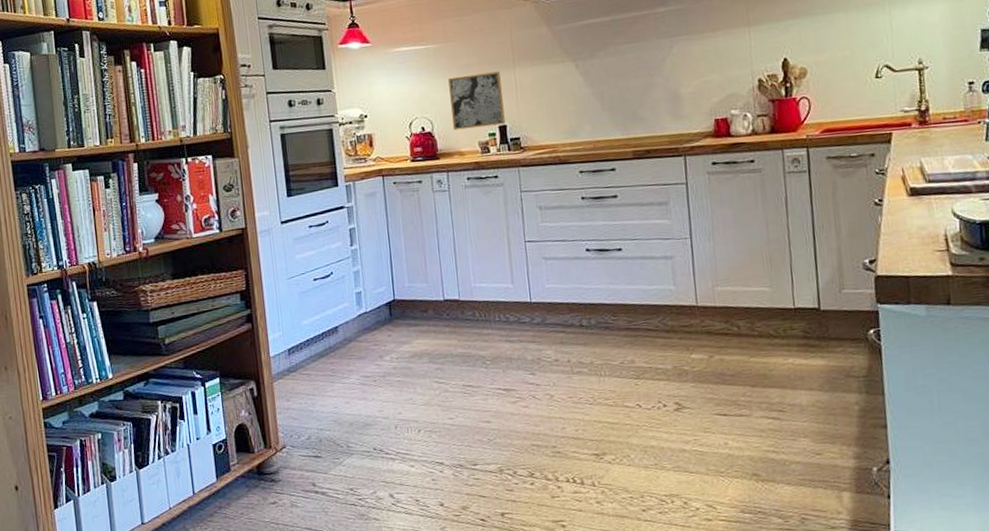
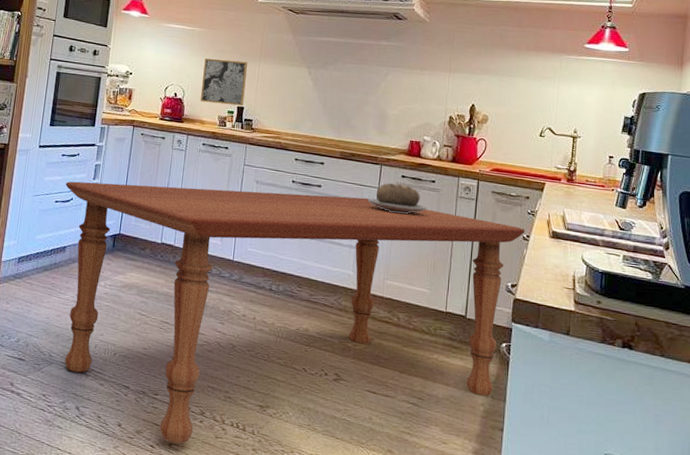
dining table: none [321,191,876,513] -> present [64,181,525,444]
bread: none [676,173,750,208] -> present [368,182,427,214]

